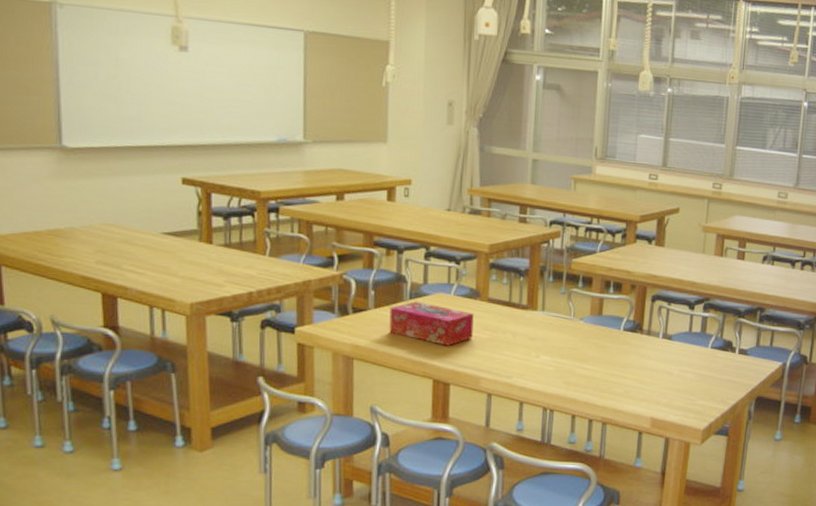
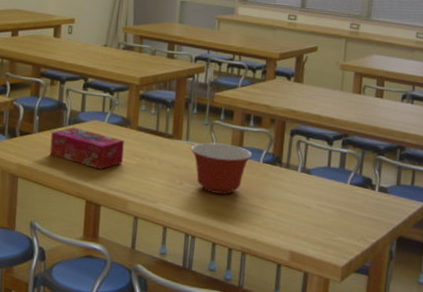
mixing bowl: none [546,312,613,365] -> present [190,142,253,194]

